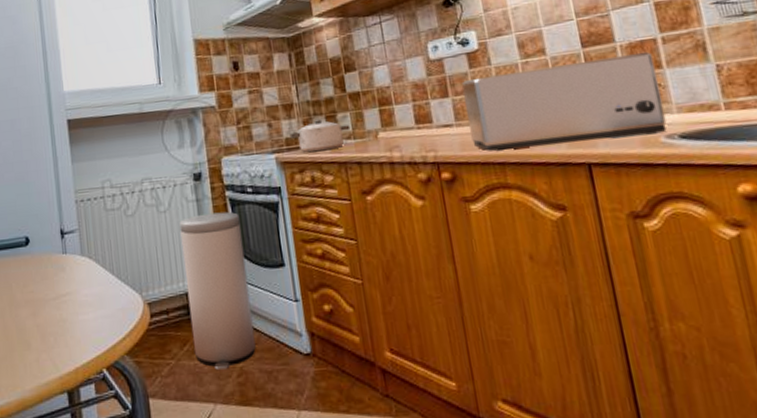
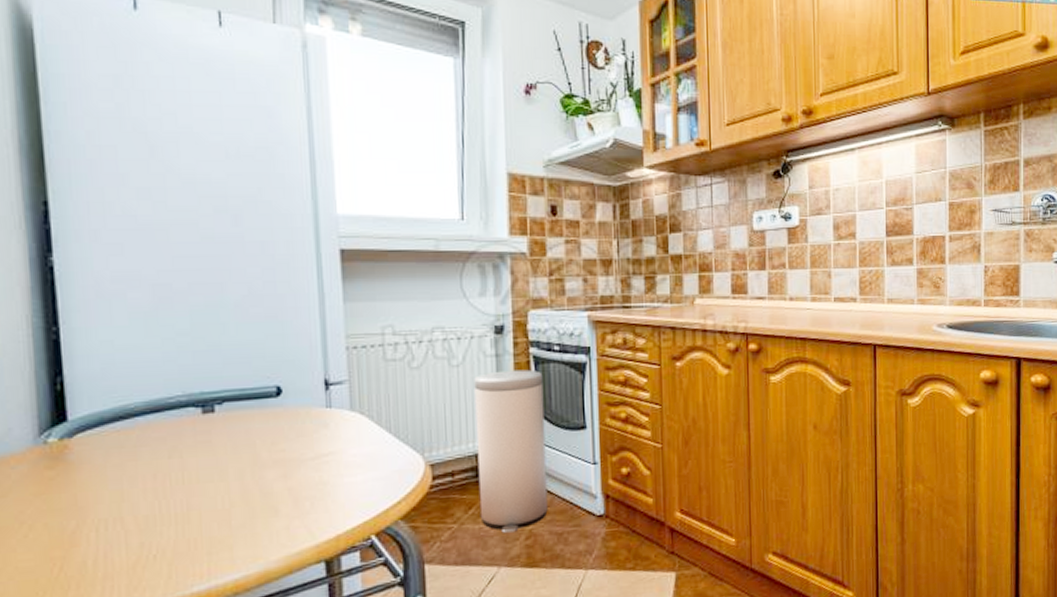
cooking pot: present [289,119,351,152] -> none [605,279,668,313]
toaster: present [461,51,667,152] -> none [778,247,941,327]

